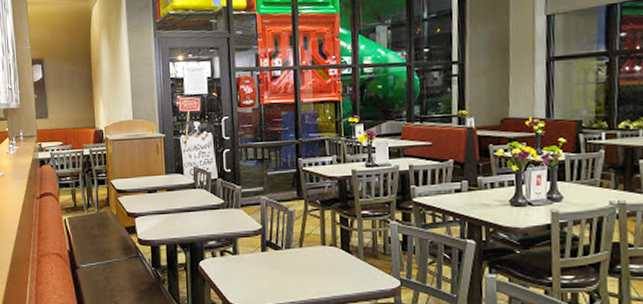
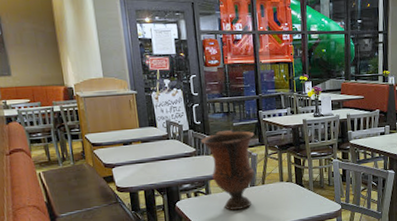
vase: none [231,180,292,276] -> present [201,130,255,210]

